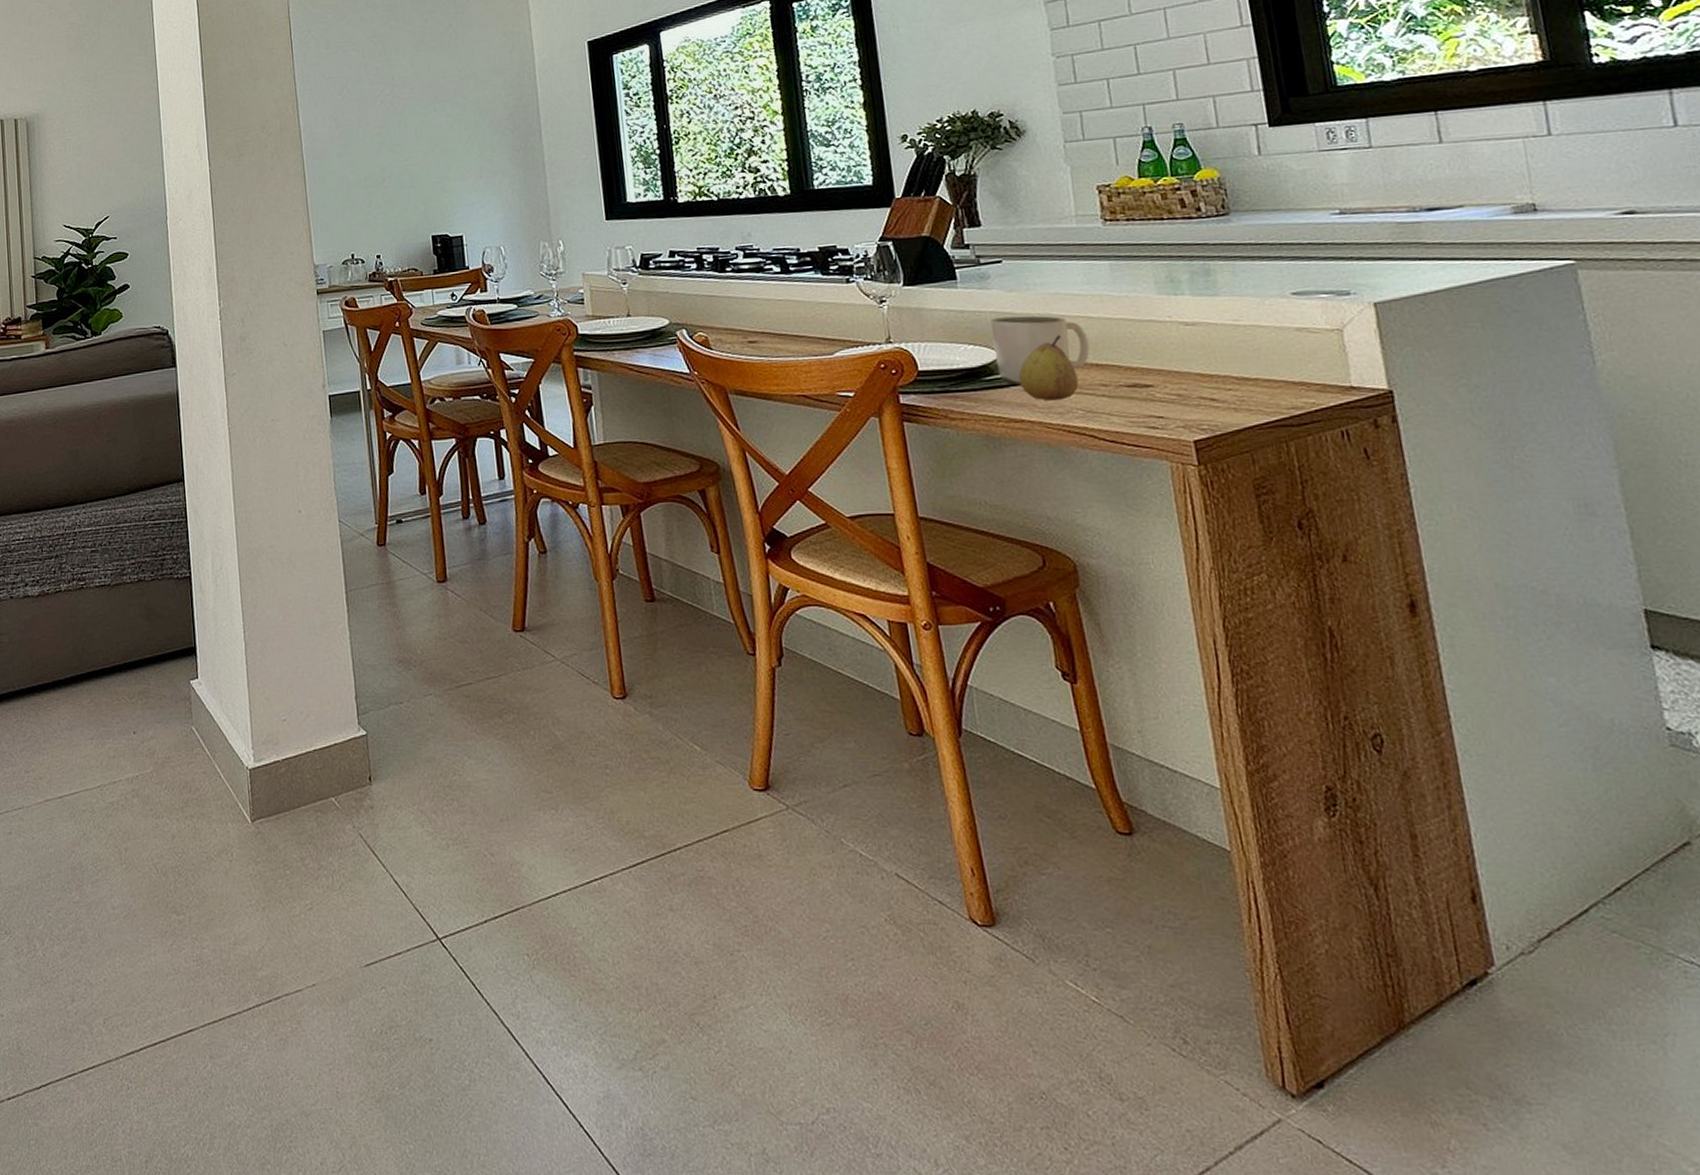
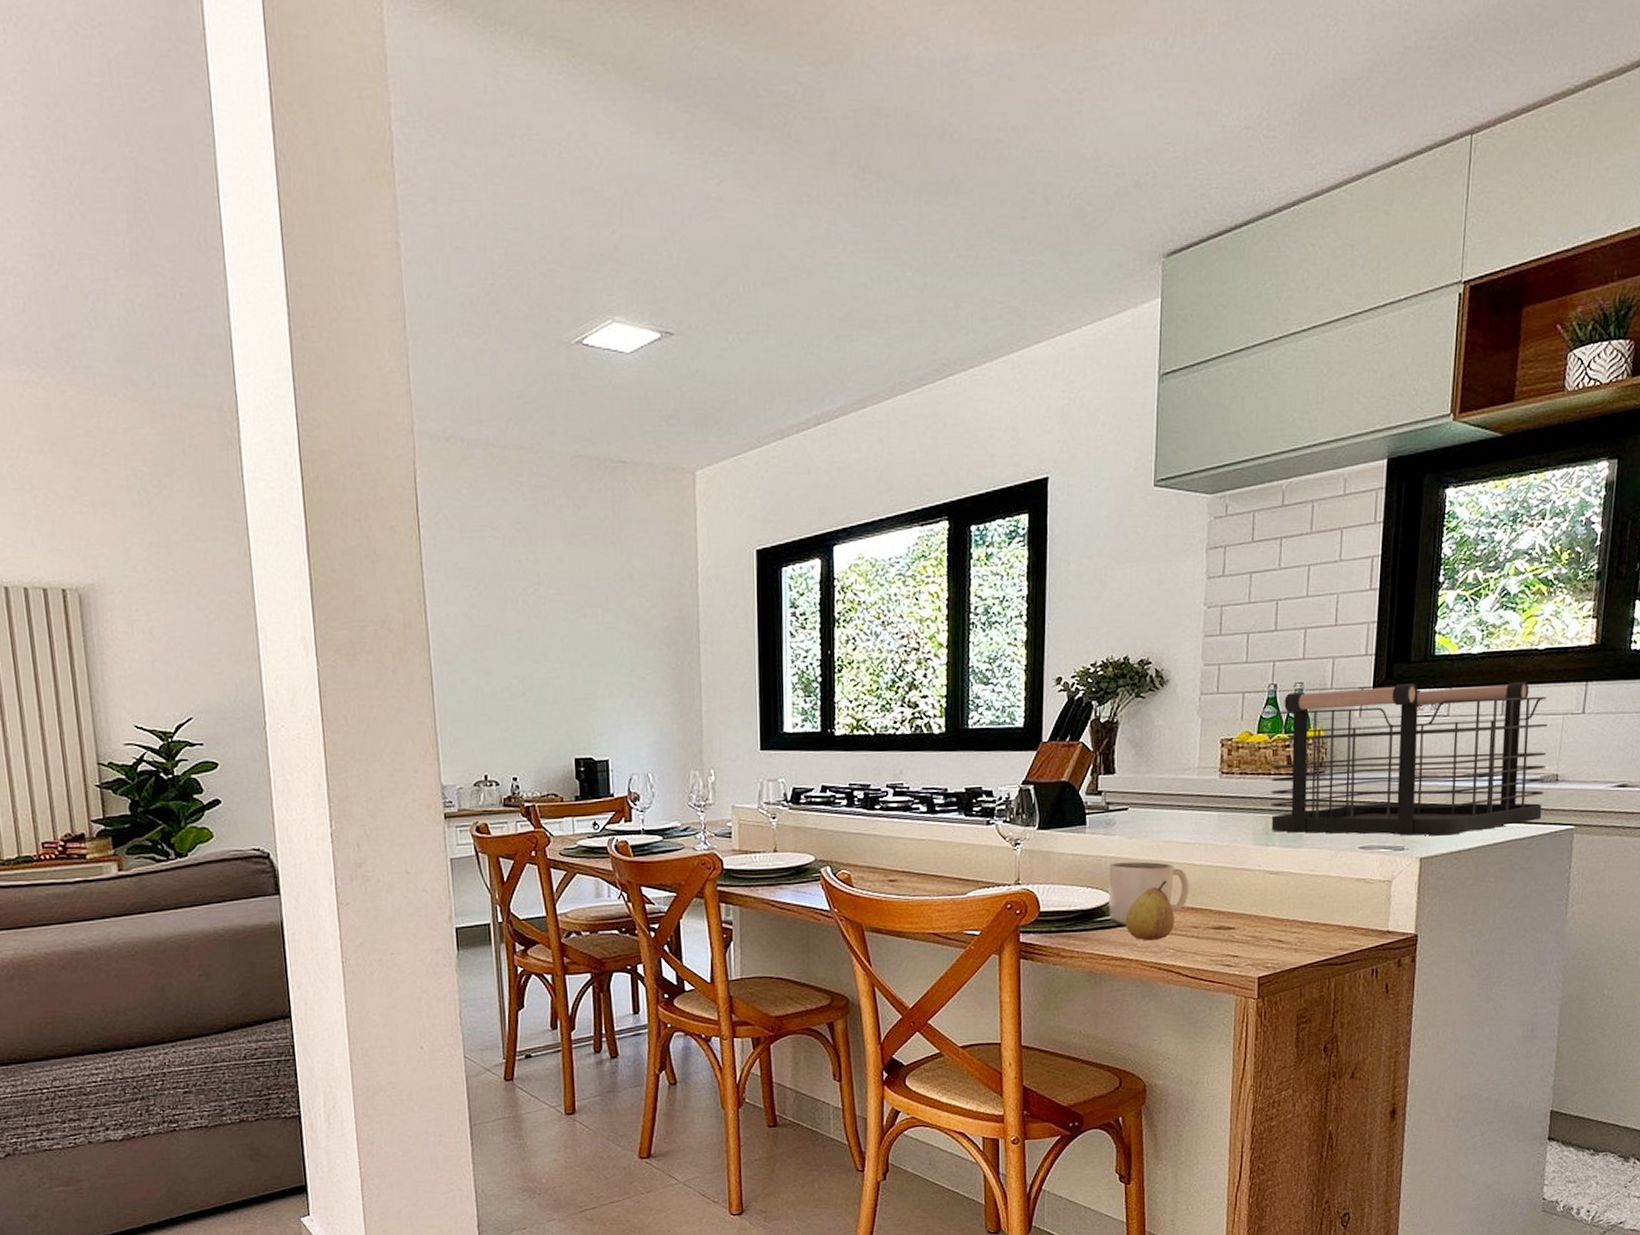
dish rack: none [1156,106,1526,280] -> present [1270,682,1548,836]

